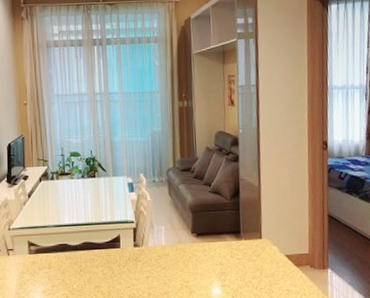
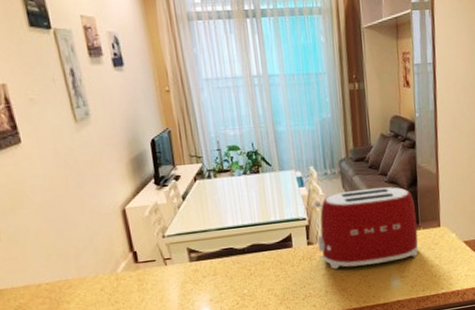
toaster: none [142,196,240,272] -> present [314,187,419,269]

